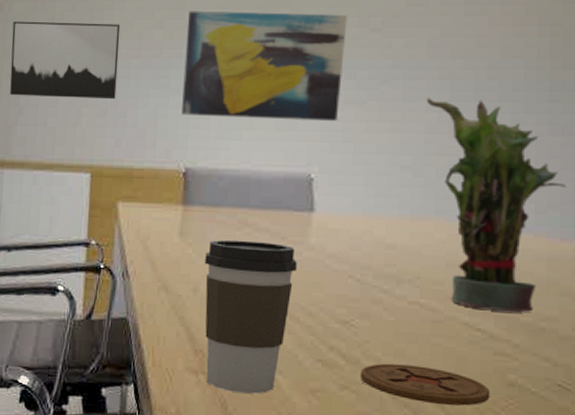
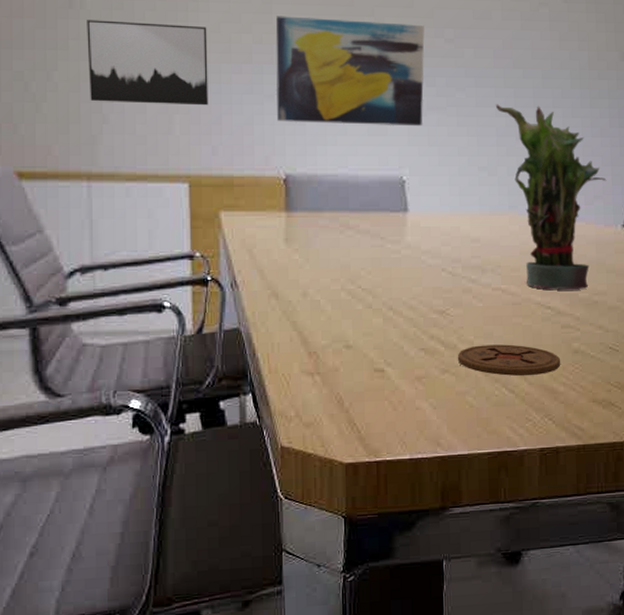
coffee cup: present [205,240,297,394] -> none [312,242,397,388]

